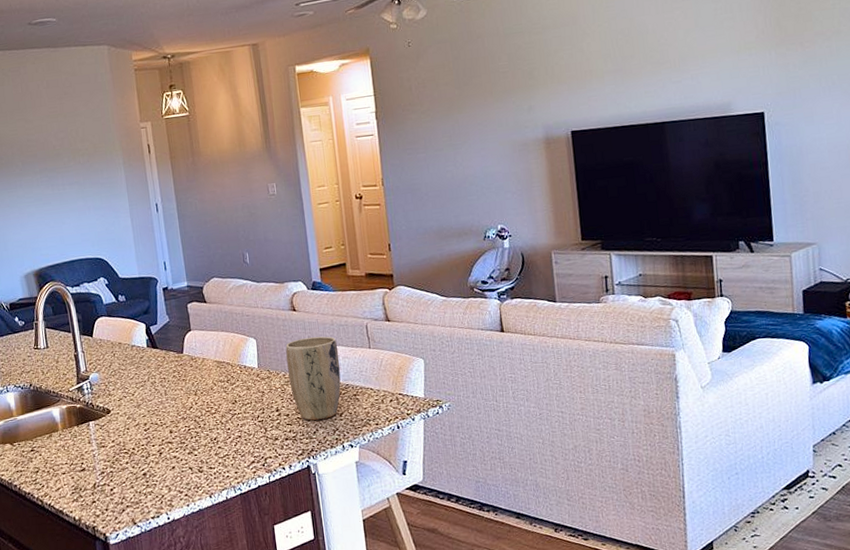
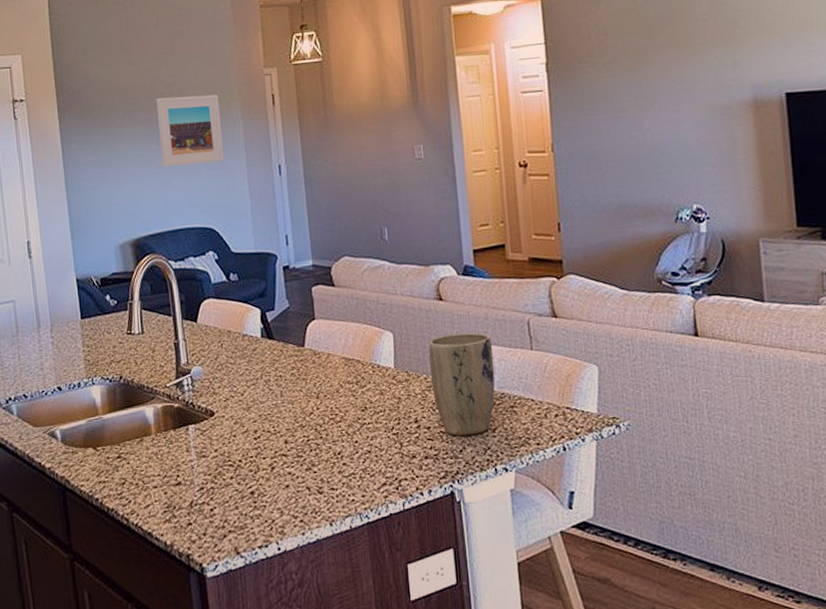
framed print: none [49,146,110,209] -> present [156,94,224,167]

